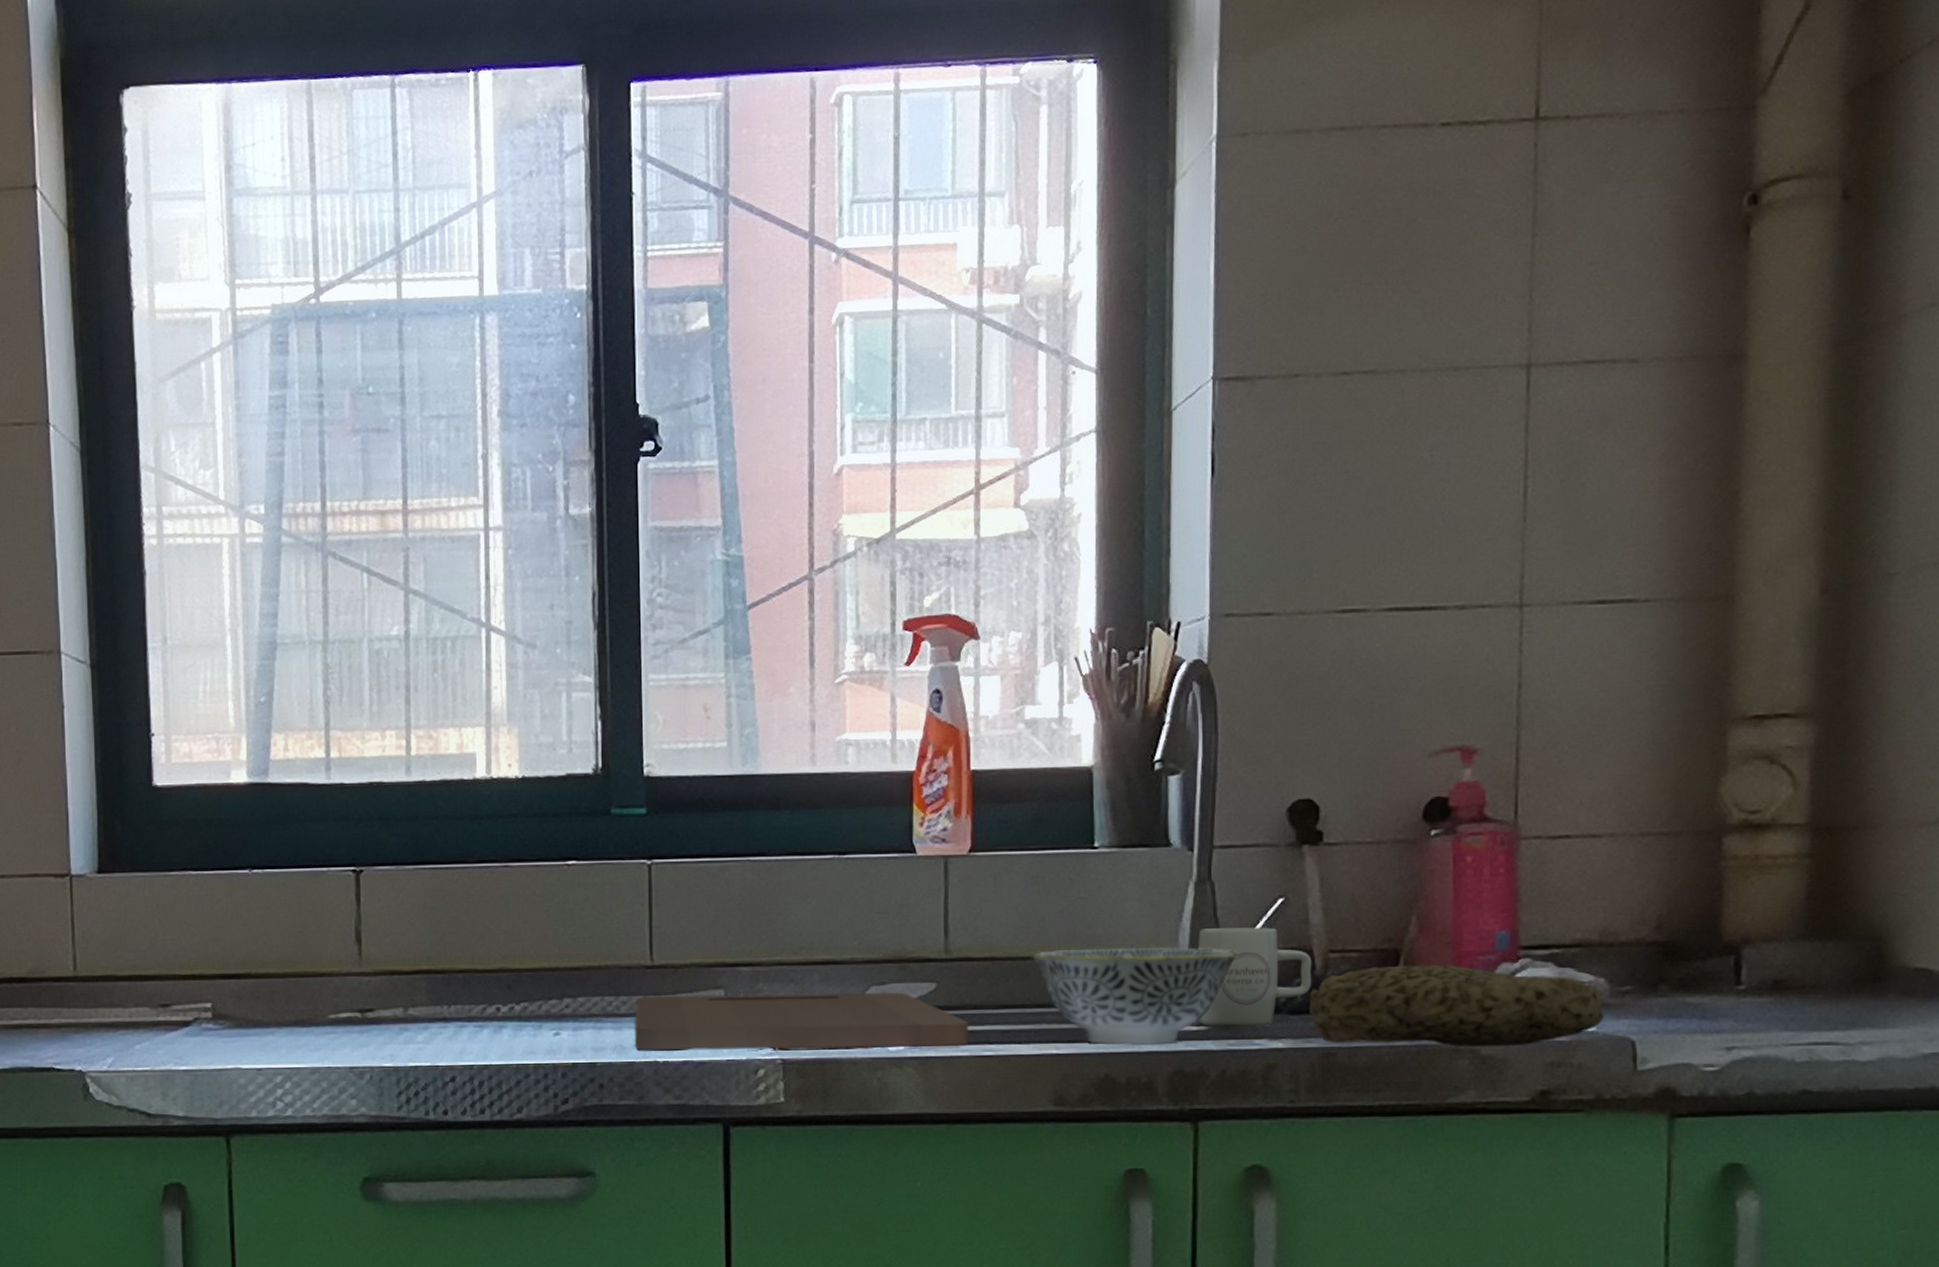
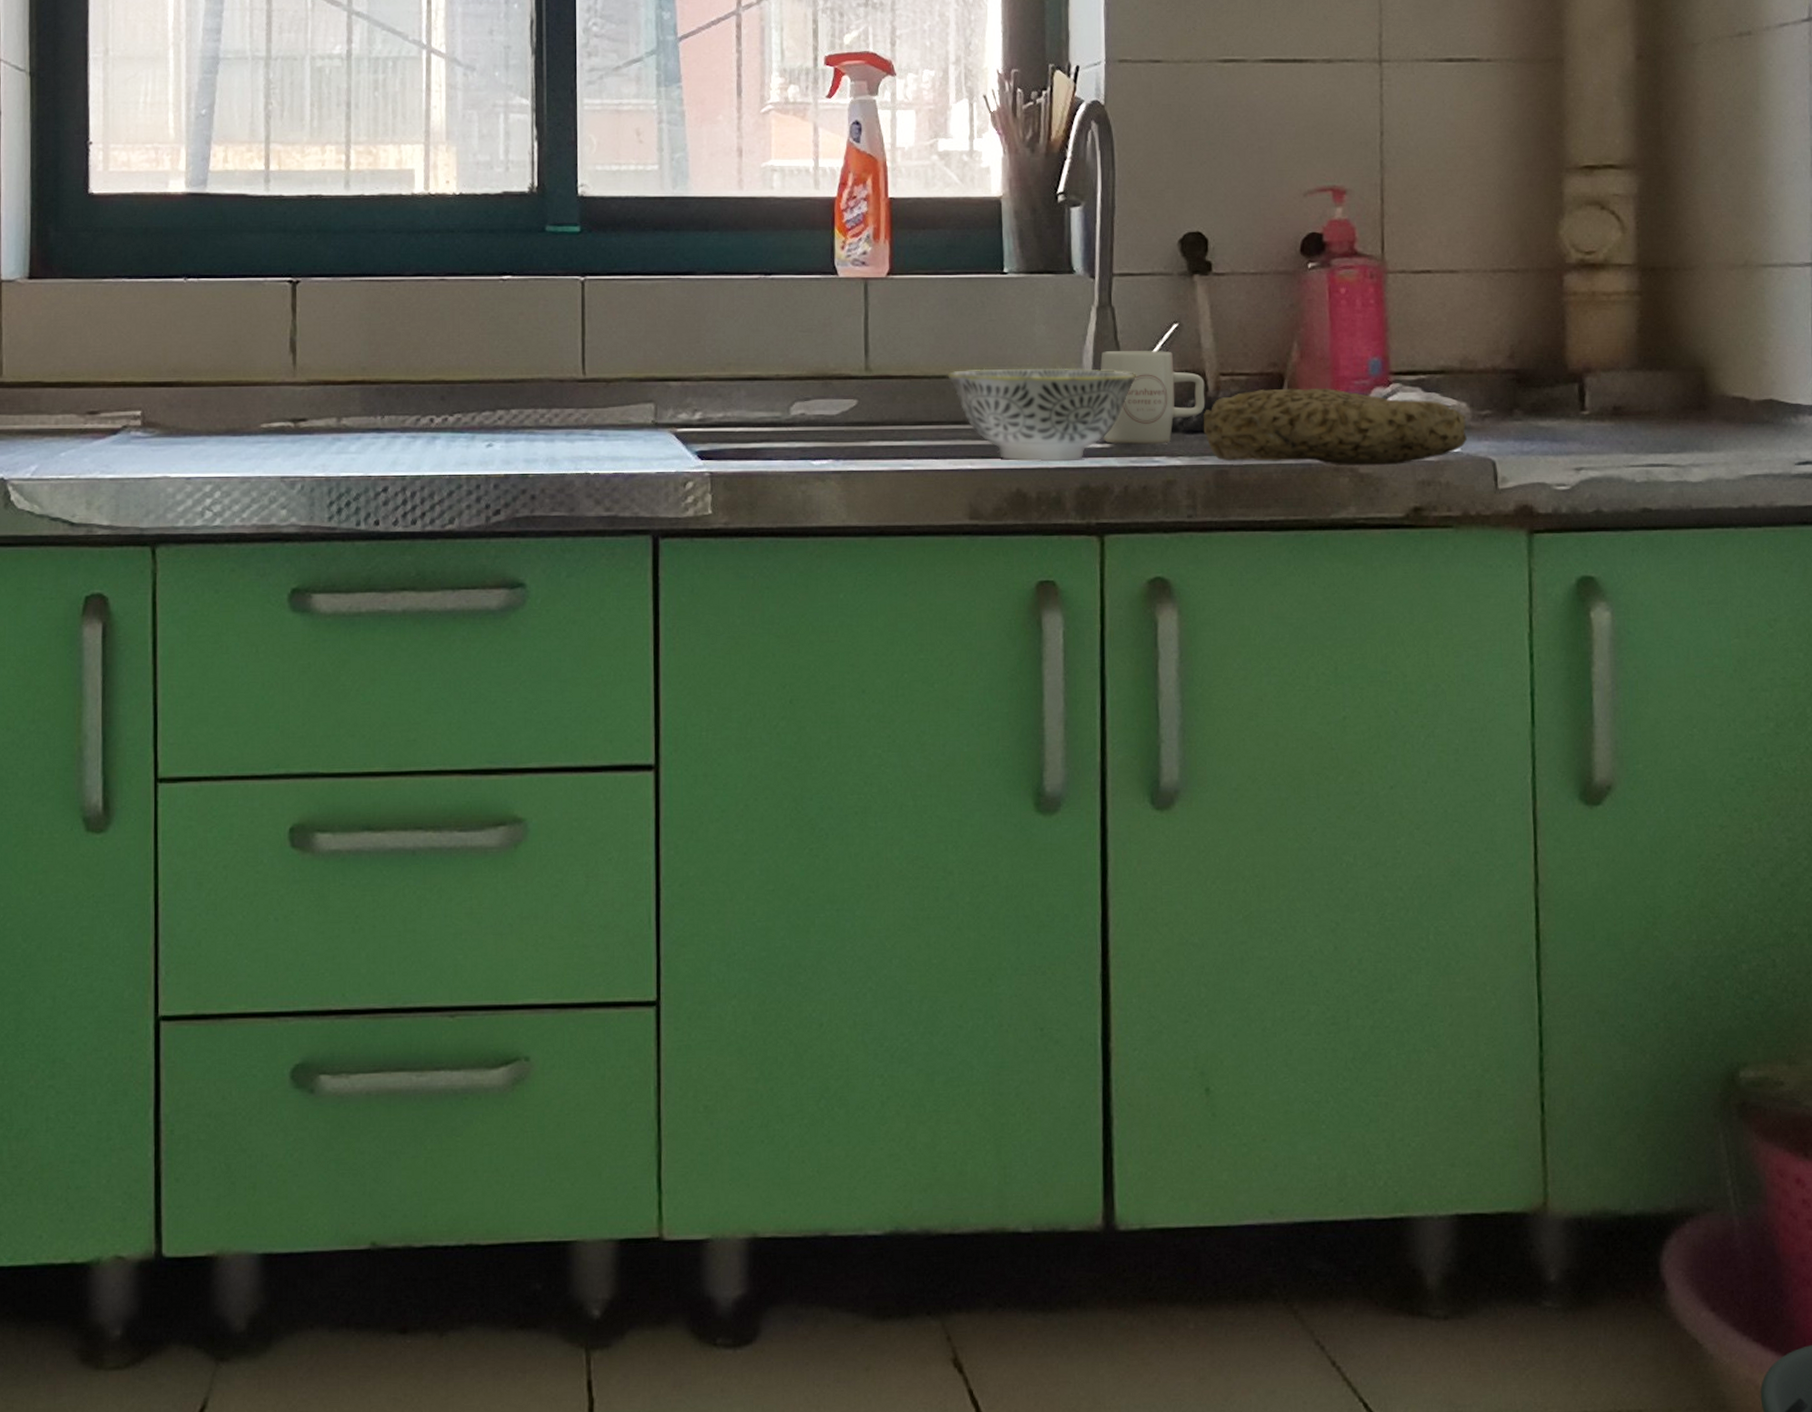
cutting board: present [635,991,969,1051] -> none [567,407,889,463]

